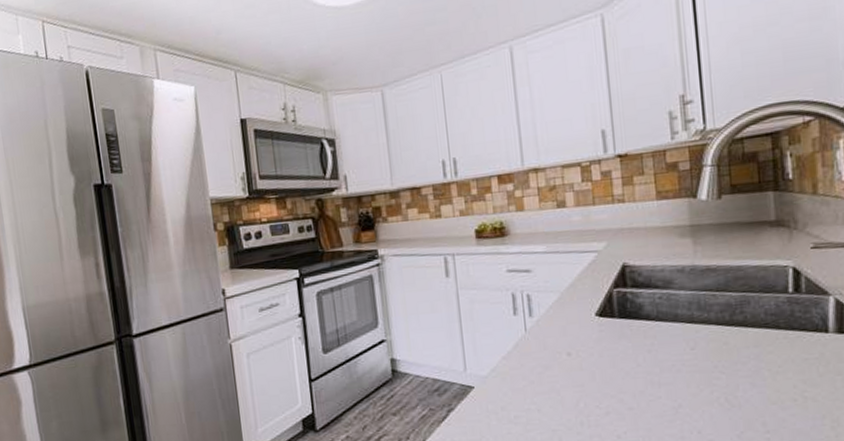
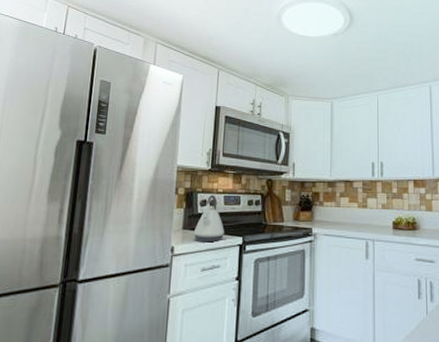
kettle: none [242,225,278,281] -> present [193,194,224,243]

